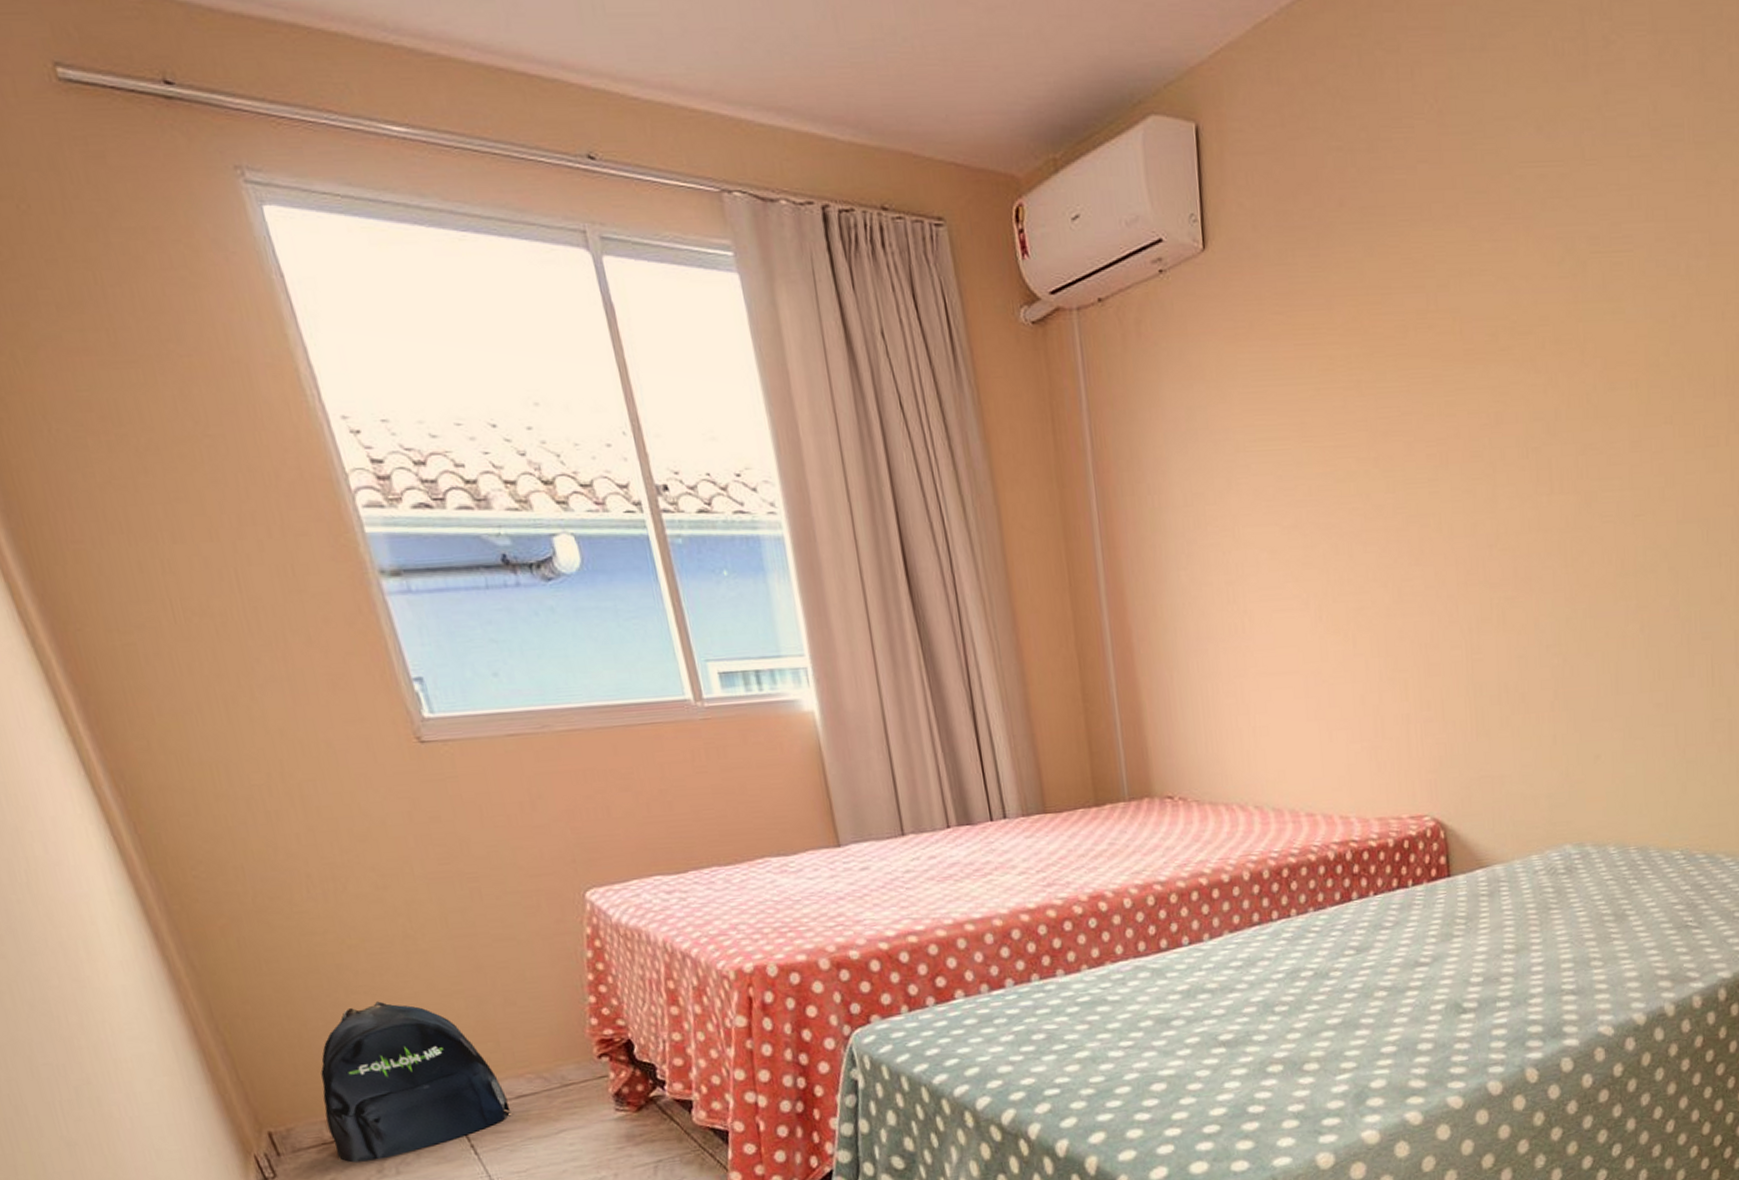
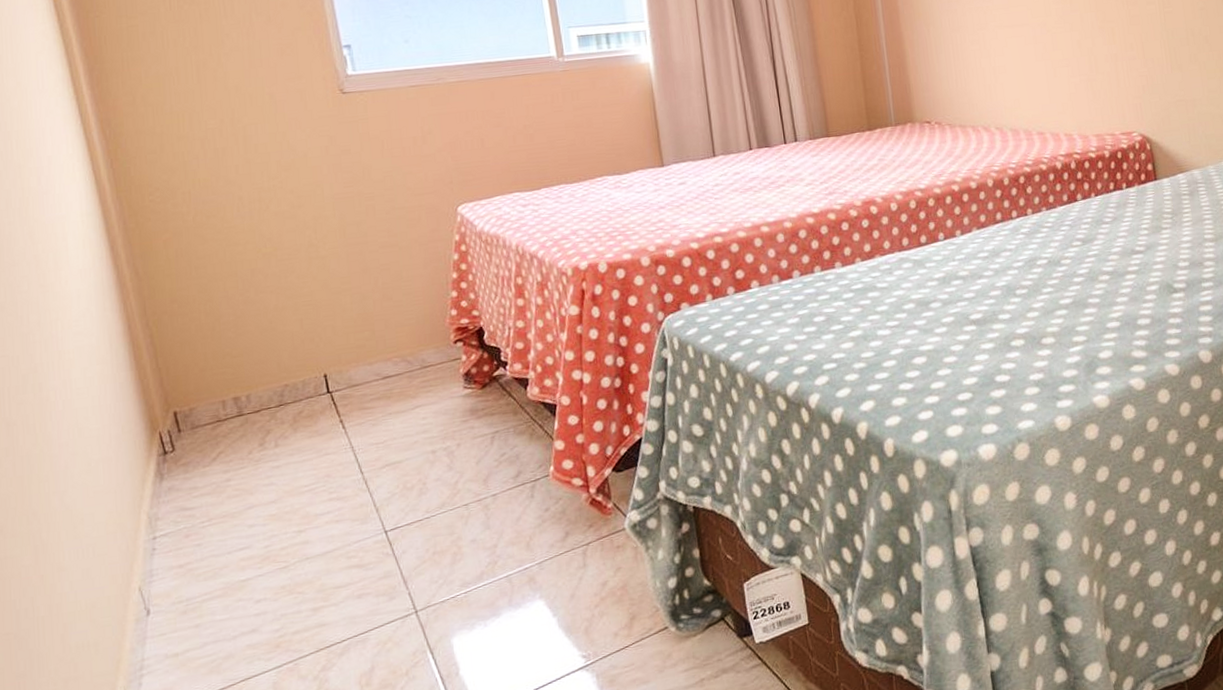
backpack: present [320,1001,511,1163] -> none [224,298,377,438]

